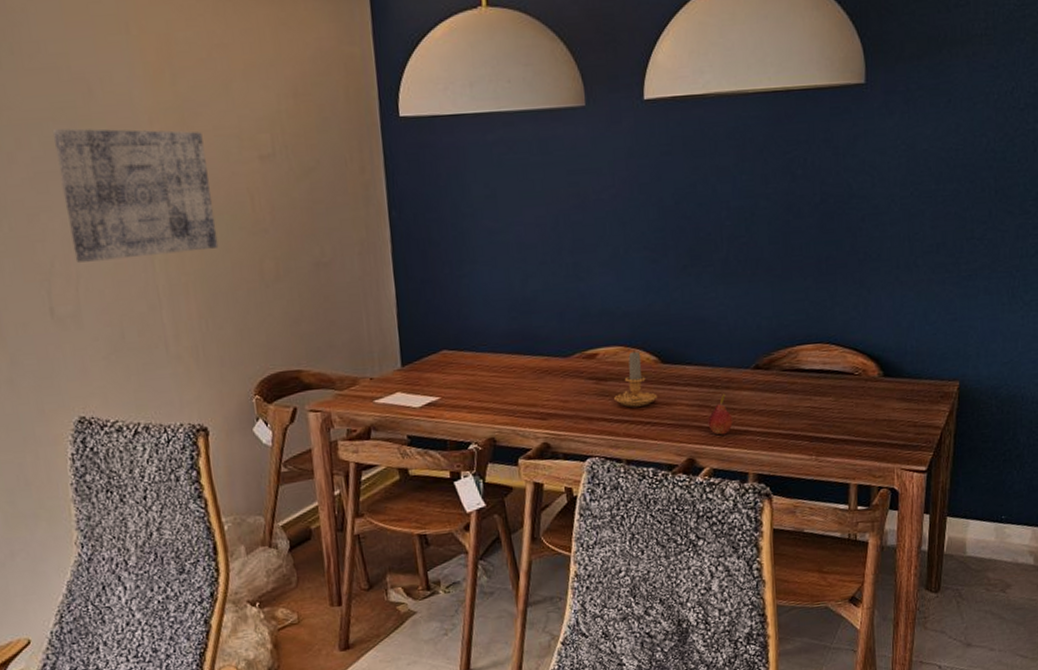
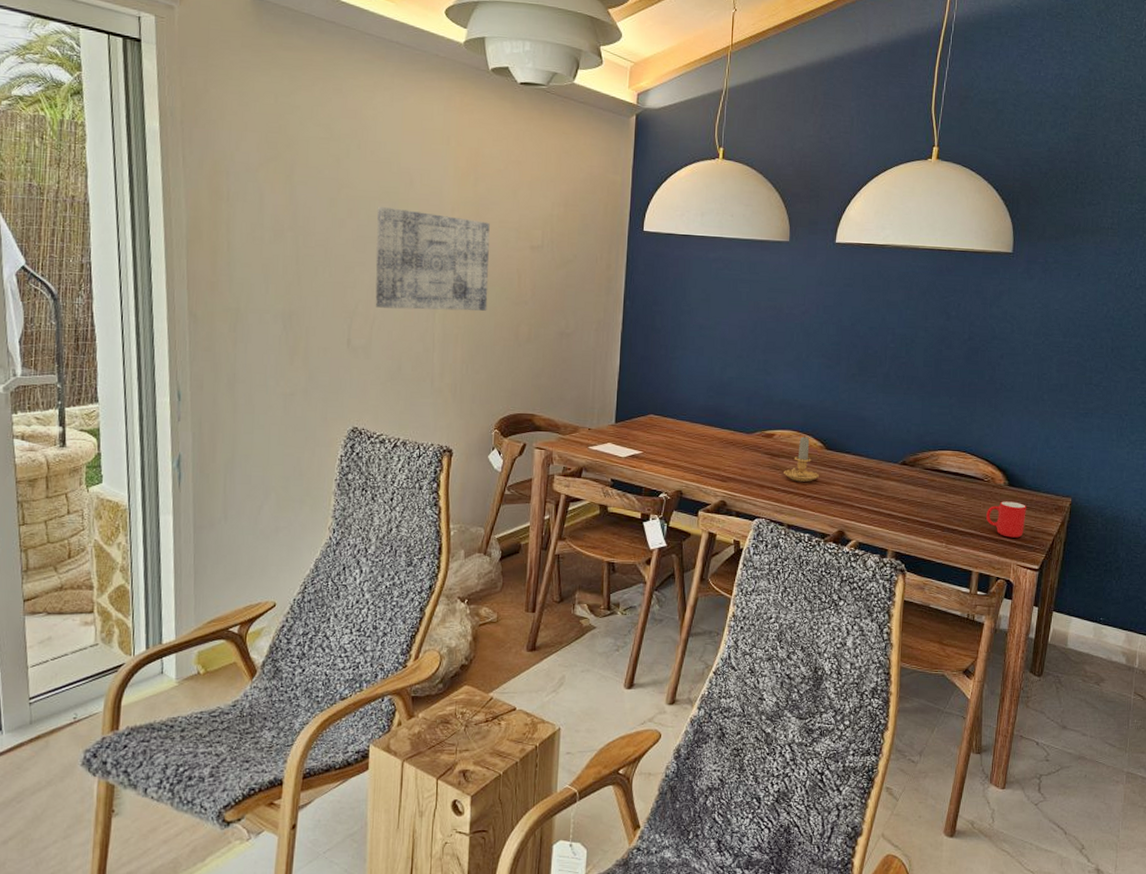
fruit: present [708,393,733,435] -> none [858,481,880,515]
cup: none [860,394,907,438] -> present [986,501,1026,538]

